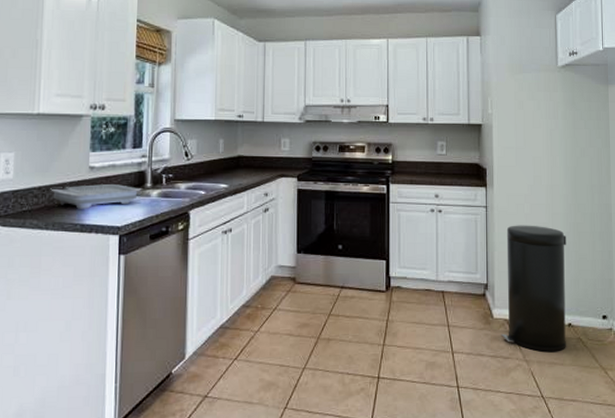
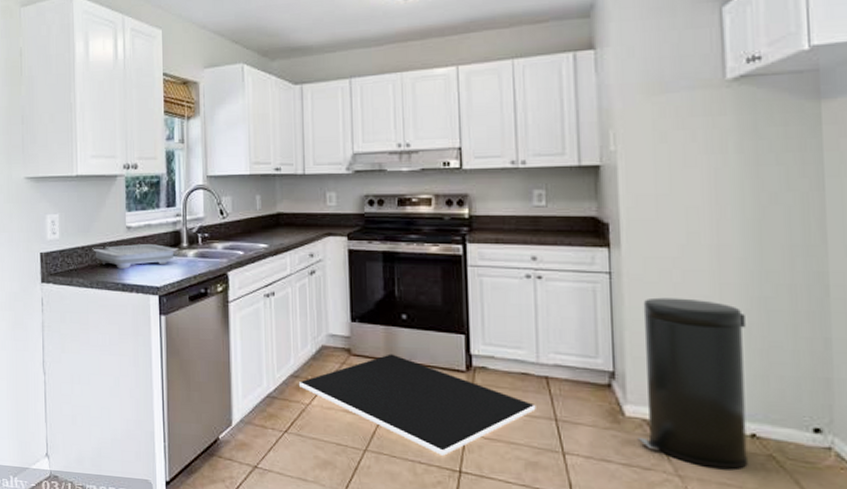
door mat: none [250,280,435,365] -> present [299,353,536,456]

